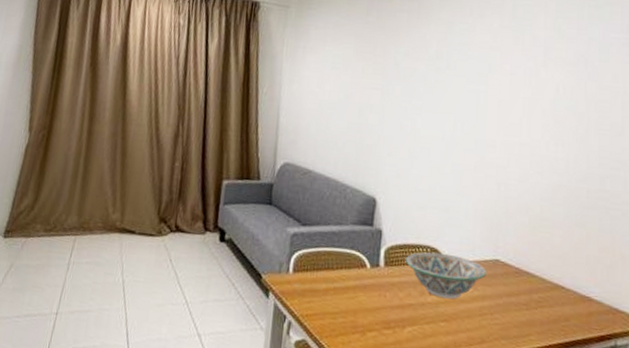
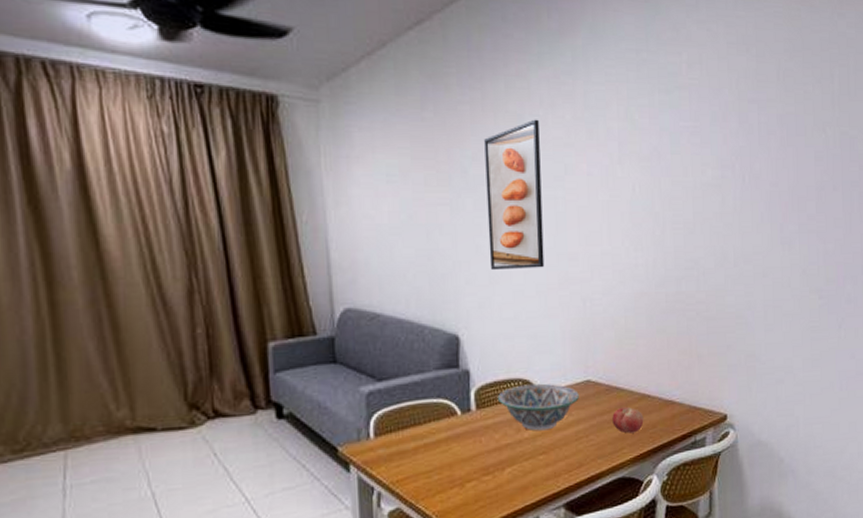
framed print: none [411,26,468,151] -> present [484,119,545,271]
fruit: none [520,292,556,322] -> present [612,406,644,434]

